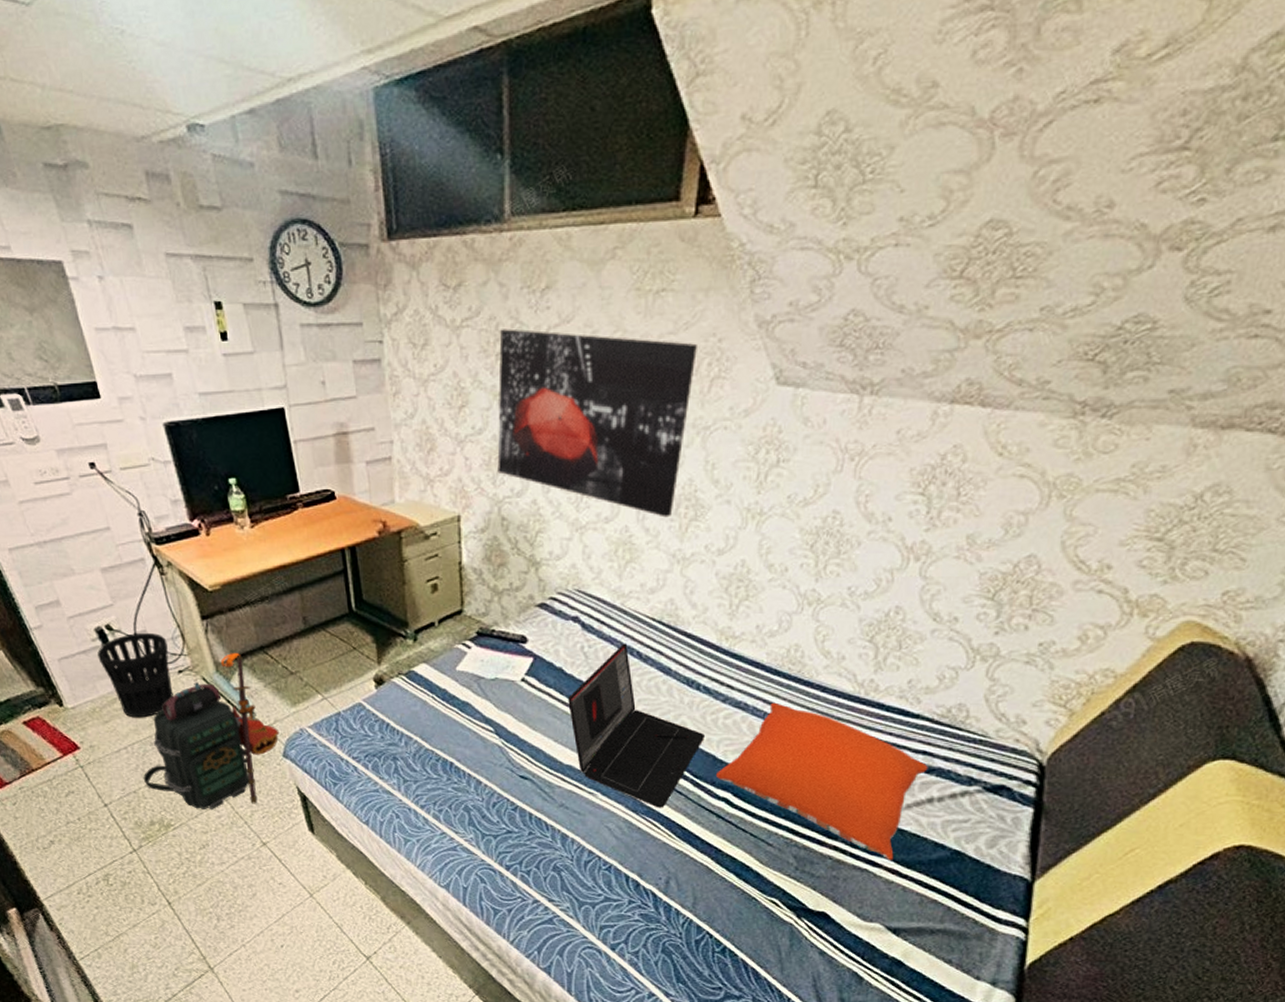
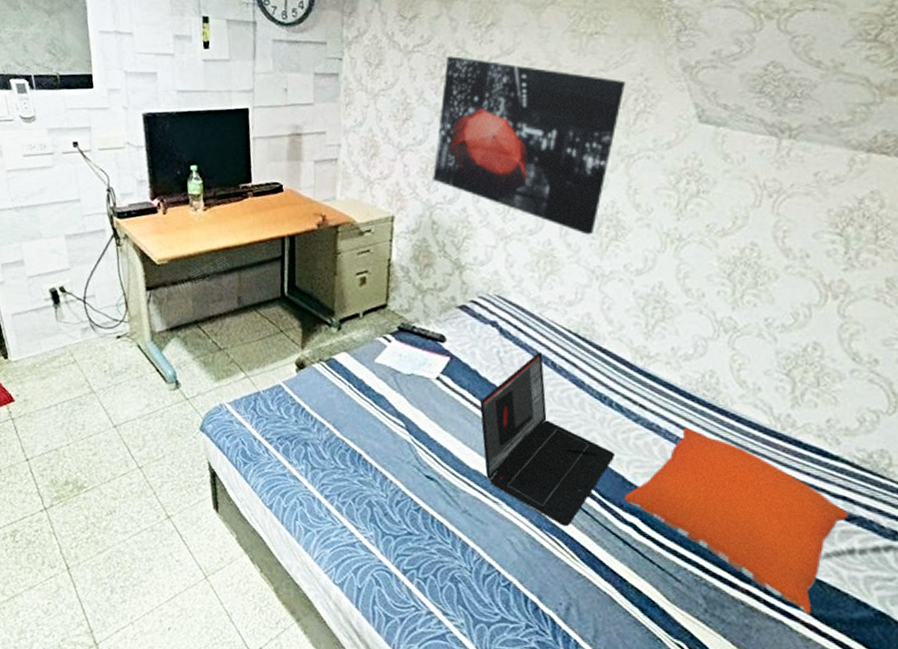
wastebasket: present [97,632,173,718] -> none [47,296,112,378]
backpack: present [143,653,280,811] -> none [66,324,200,477]

